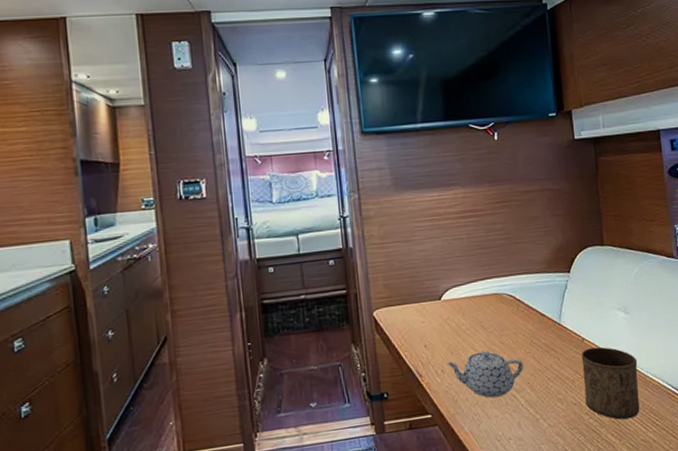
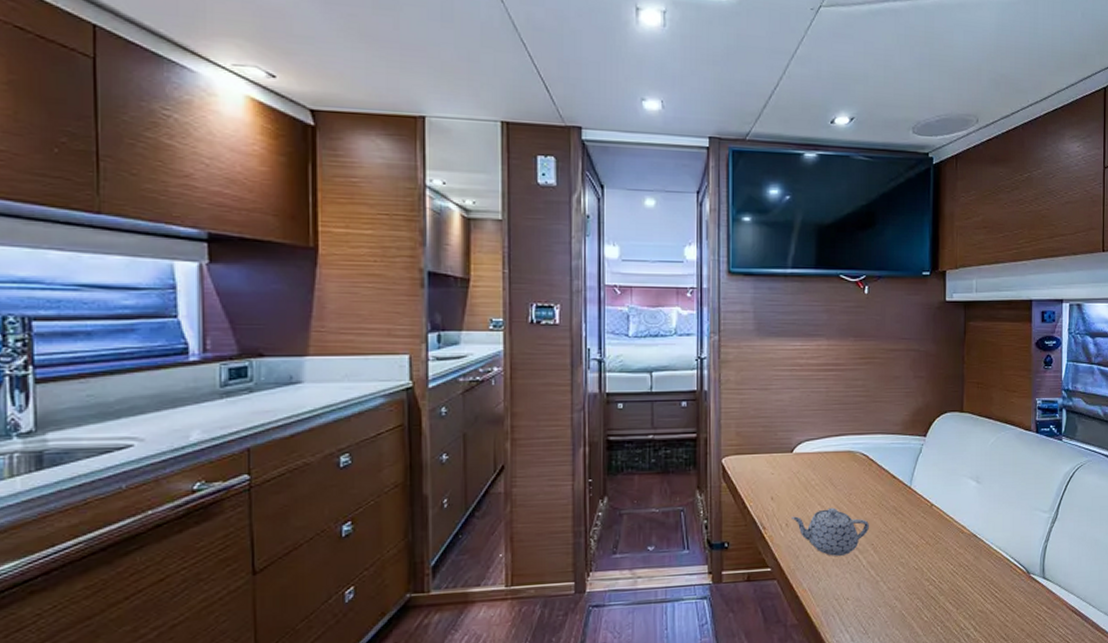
cup: present [581,347,640,420] -> none [927,514,984,589]

